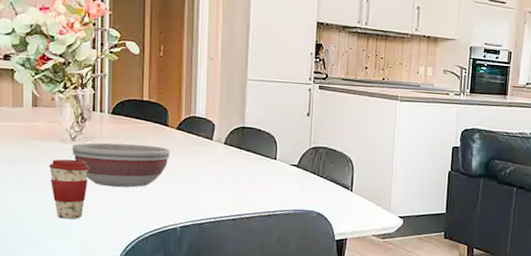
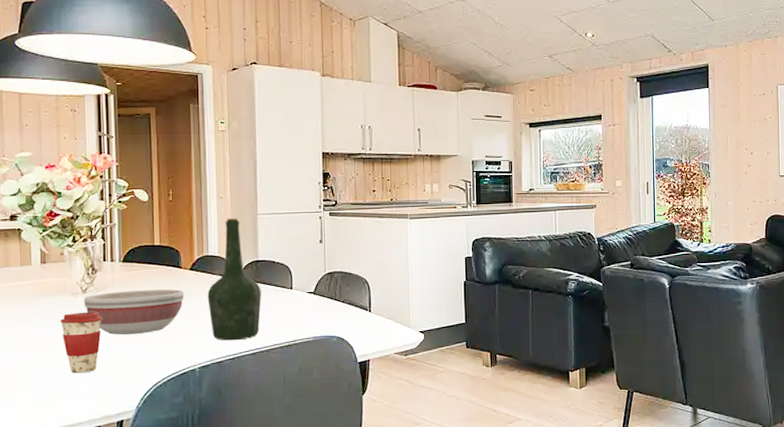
bottle: none [192,81,246,205] -> present [207,218,262,341]

